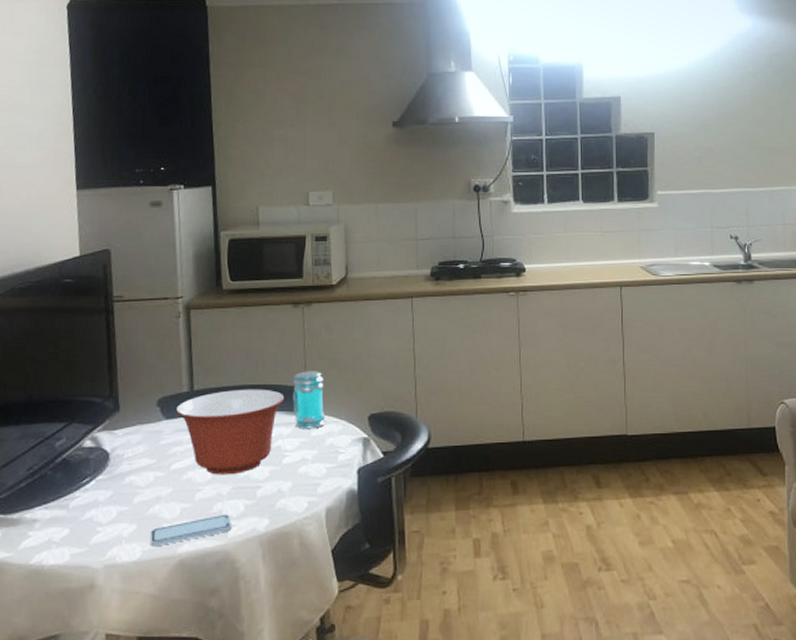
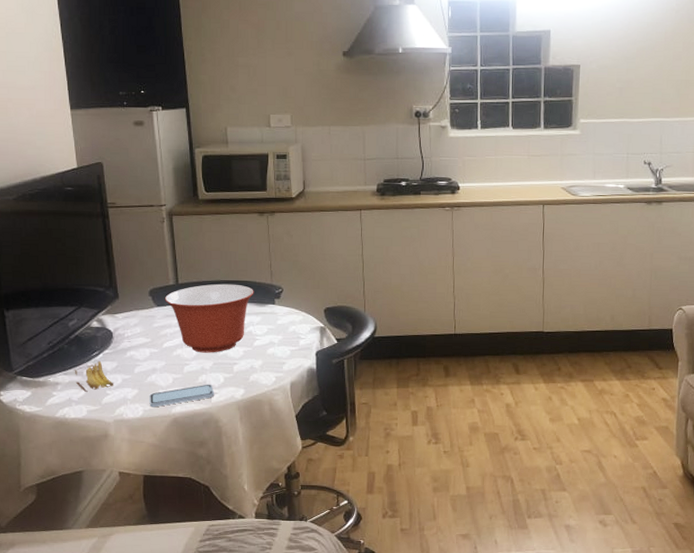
banana: none [57,489,106,531] -> present [74,360,113,393]
jar: present [293,371,326,429] -> none [261,270,289,318]

